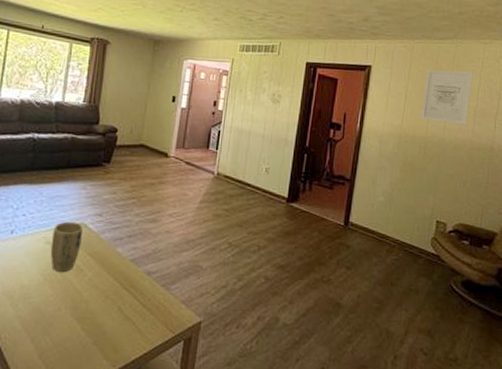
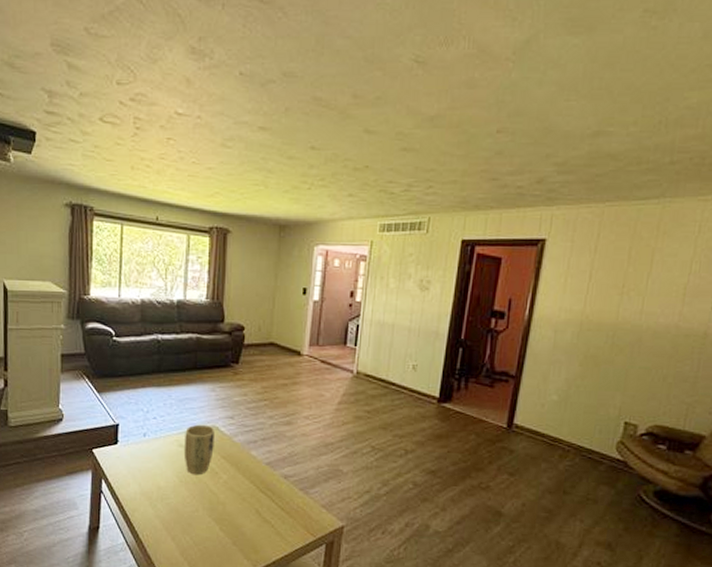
wall art: present [420,69,474,125] -> none [608,238,686,307]

